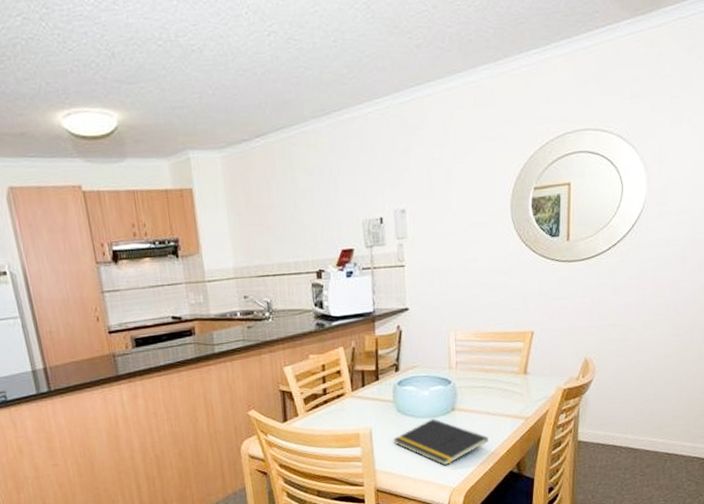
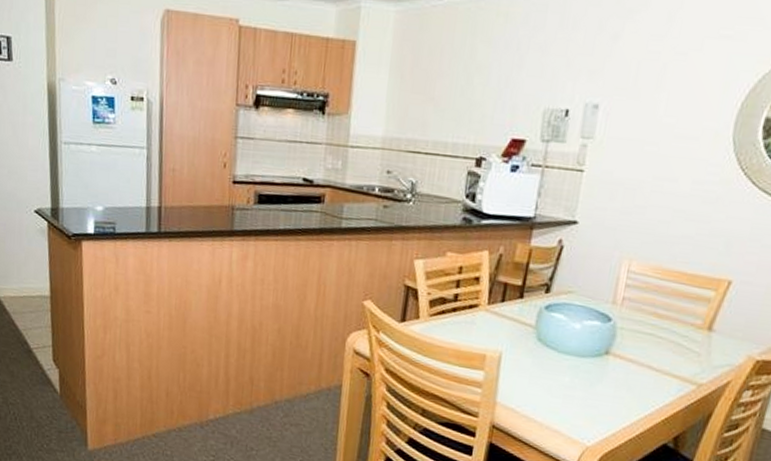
notepad: present [393,418,488,466] -> none [525,358,645,418]

